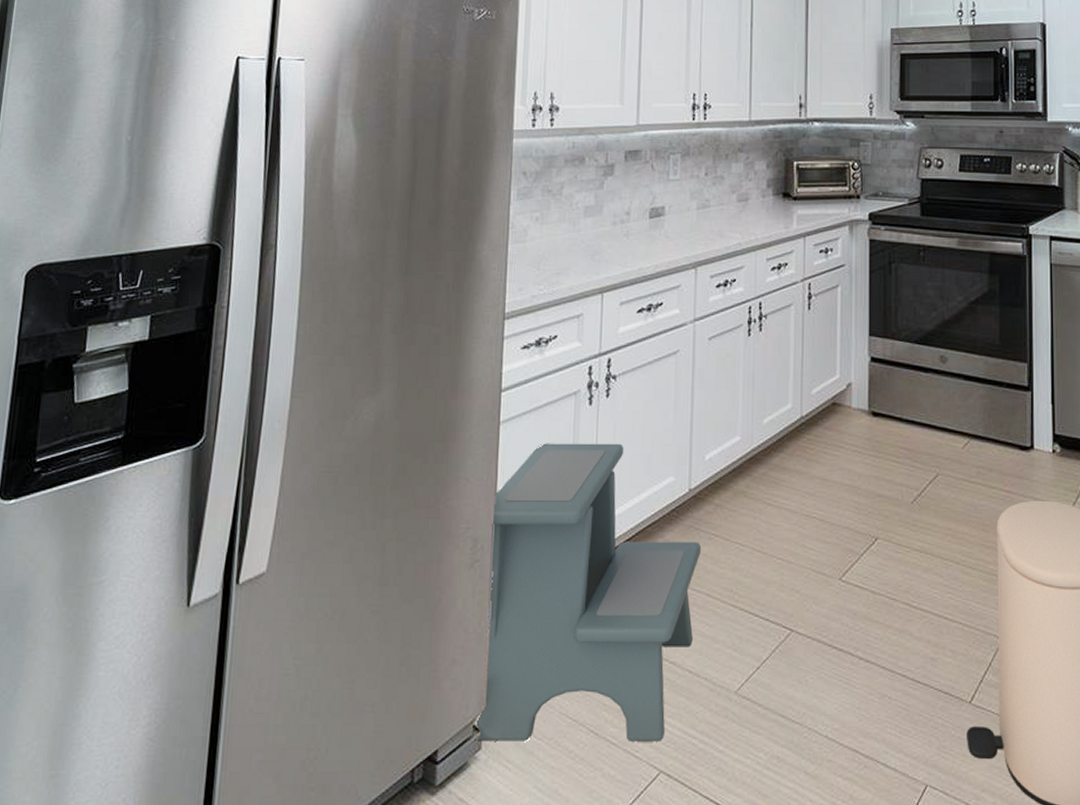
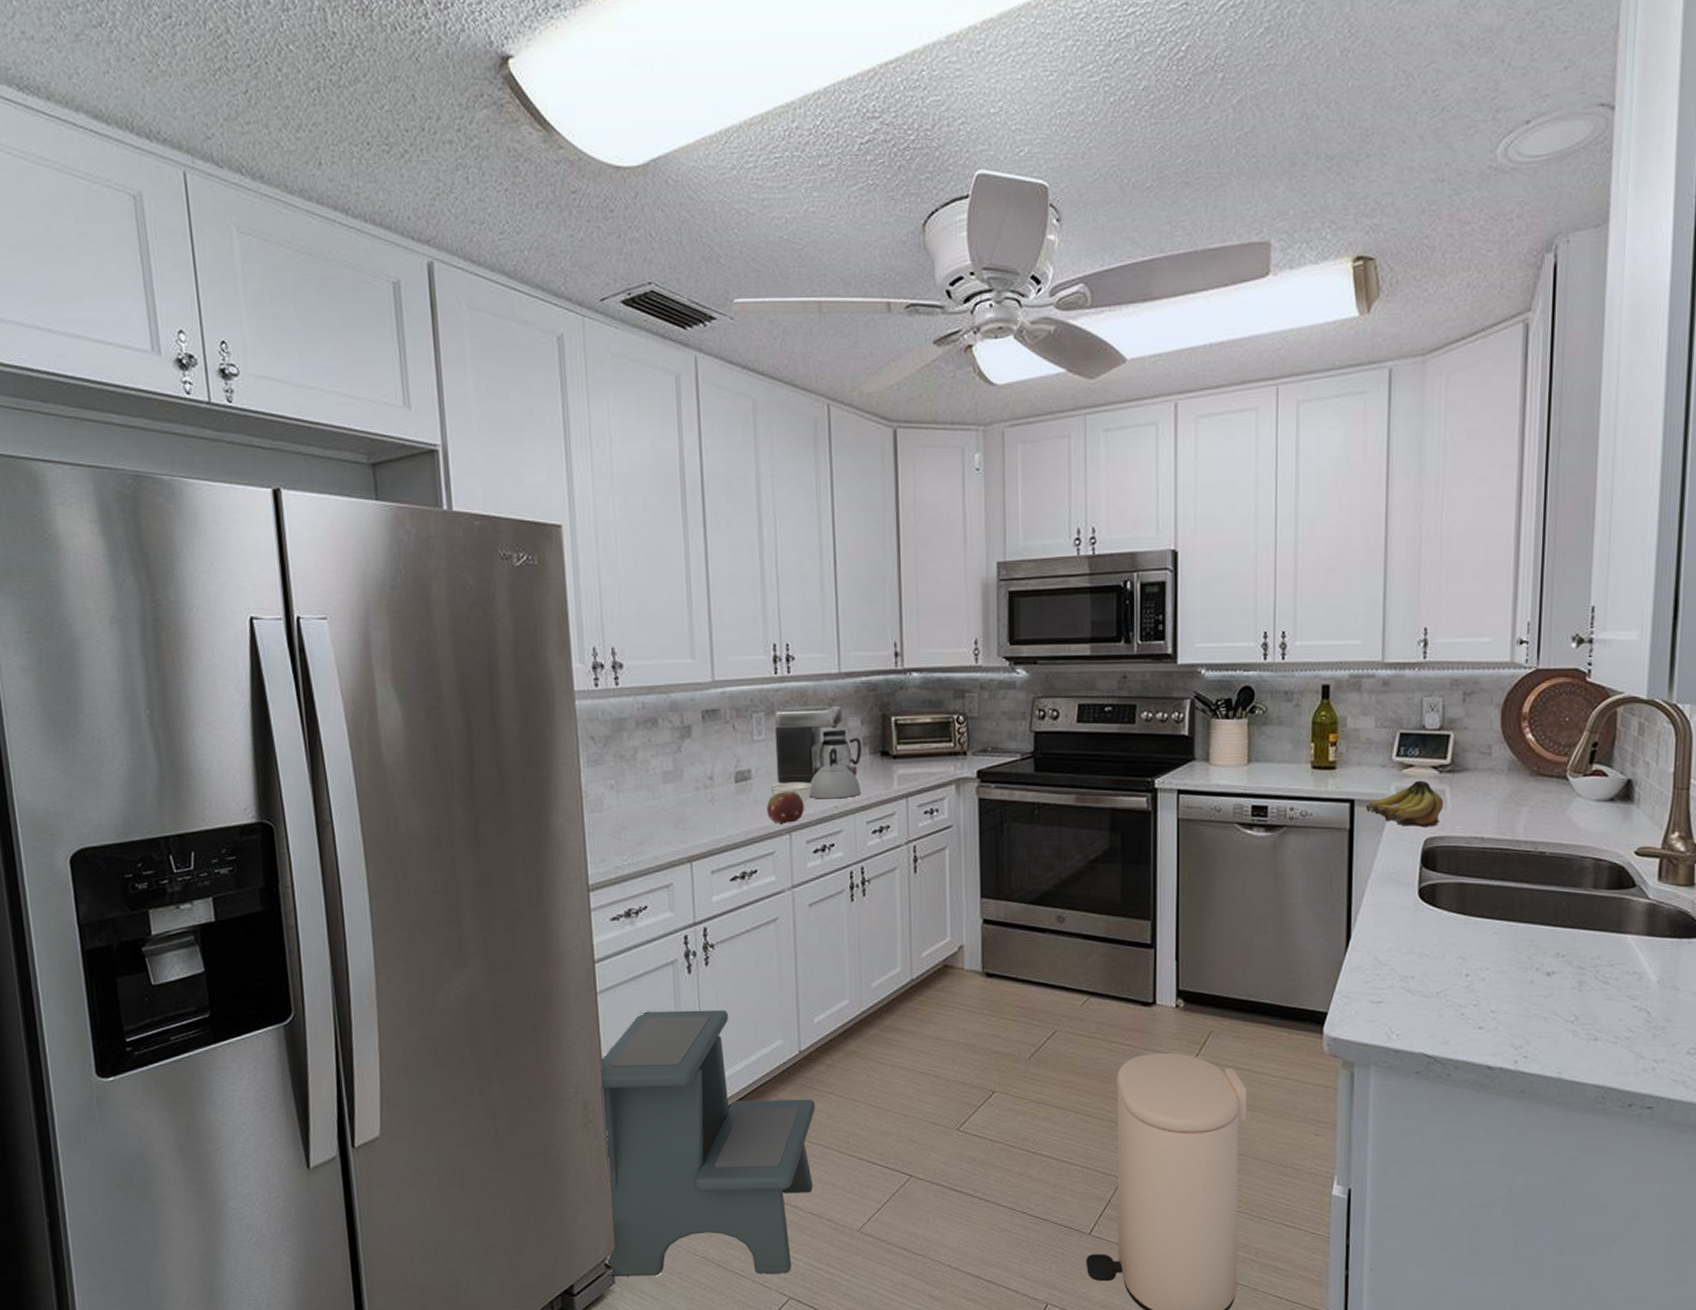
fruit: none [676,228,711,258] -> present [767,792,804,823]
bowl: none [681,219,720,240] -> present [770,782,813,804]
coffee maker: none [687,149,766,221] -> present [774,705,862,784]
kettle: none [716,188,763,236] -> present [809,747,861,799]

